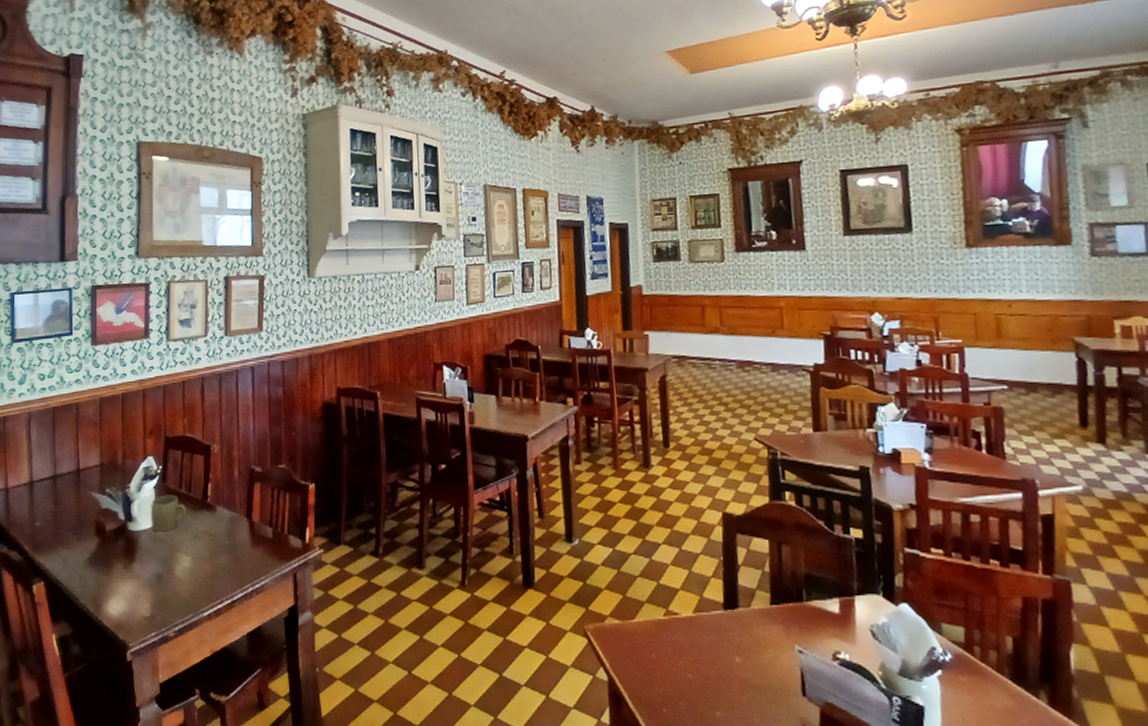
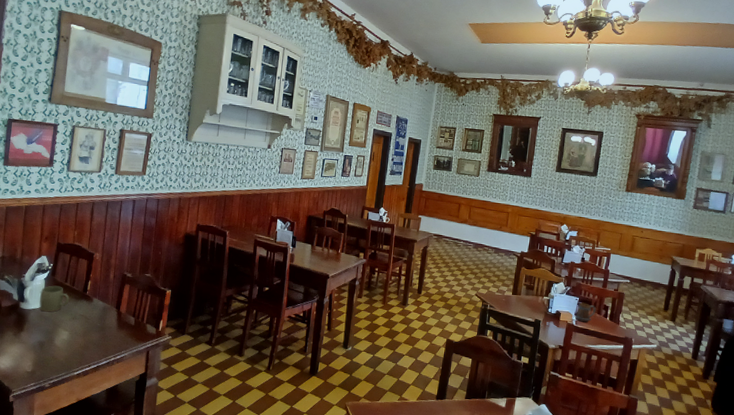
beer mug: none [926,430,961,462] -> present [575,302,597,323]

